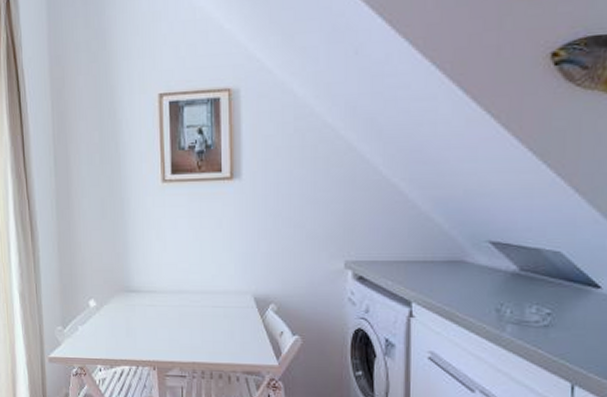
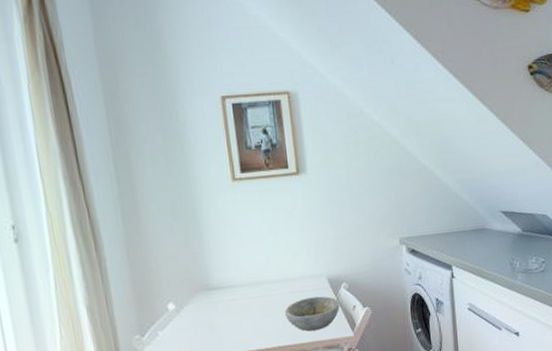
bowl: none [204,315,265,352] -> present [285,296,340,332]

